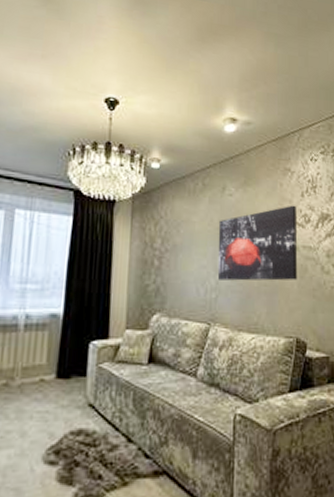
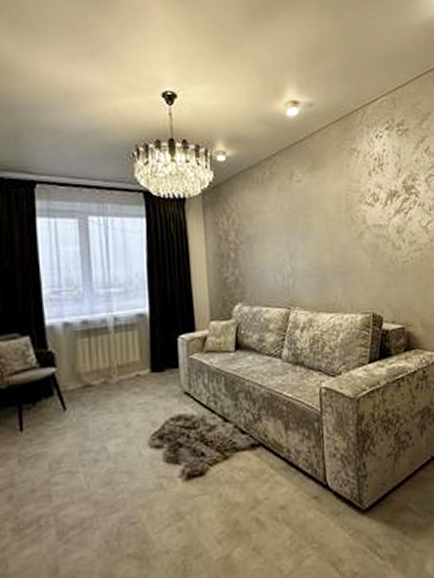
wall art: present [217,205,297,281] -> none [289,185,370,266]

